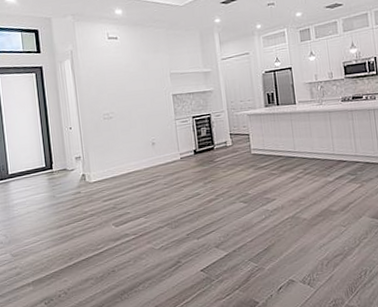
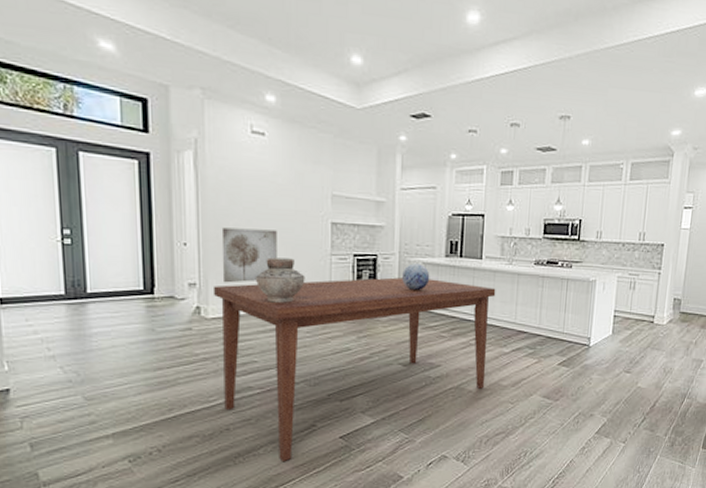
dining table: none [92,126,317,295] -> present [212,277,496,461]
wall art: none [94,107,136,154] -> present [221,227,277,283]
ceramic pot: none [121,127,159,164] -> present [255,257,305,303]
decorative sphere: none [232,116,255,139] -> present [402,264,430,291]

